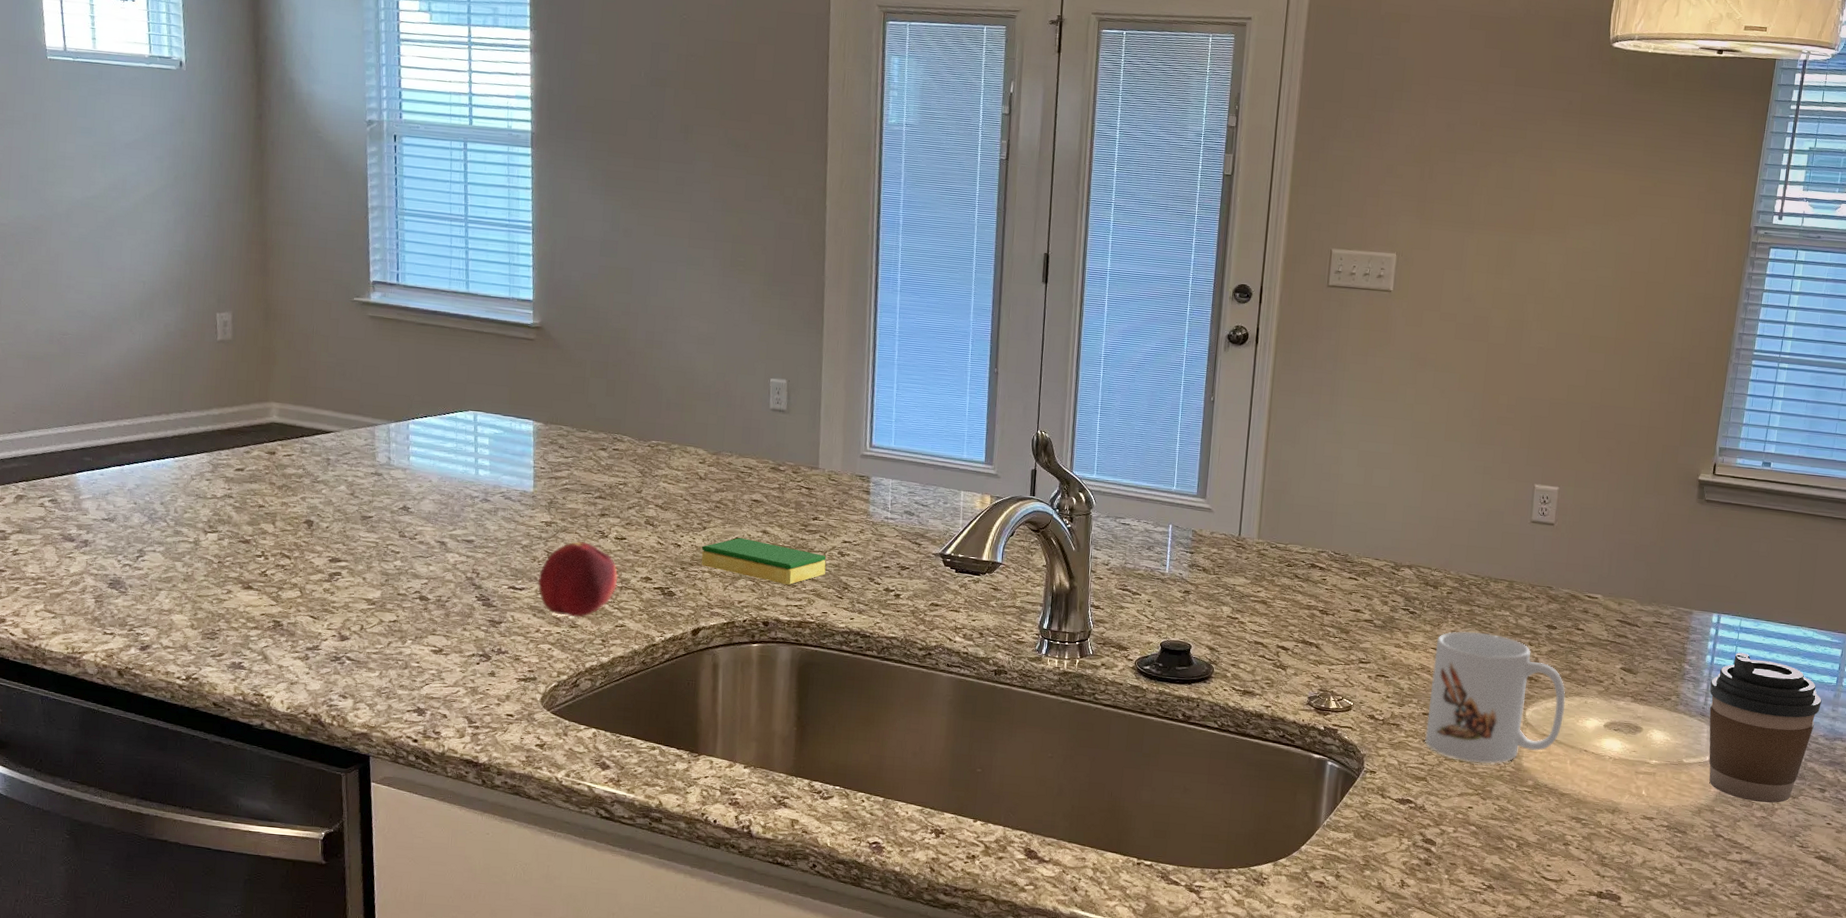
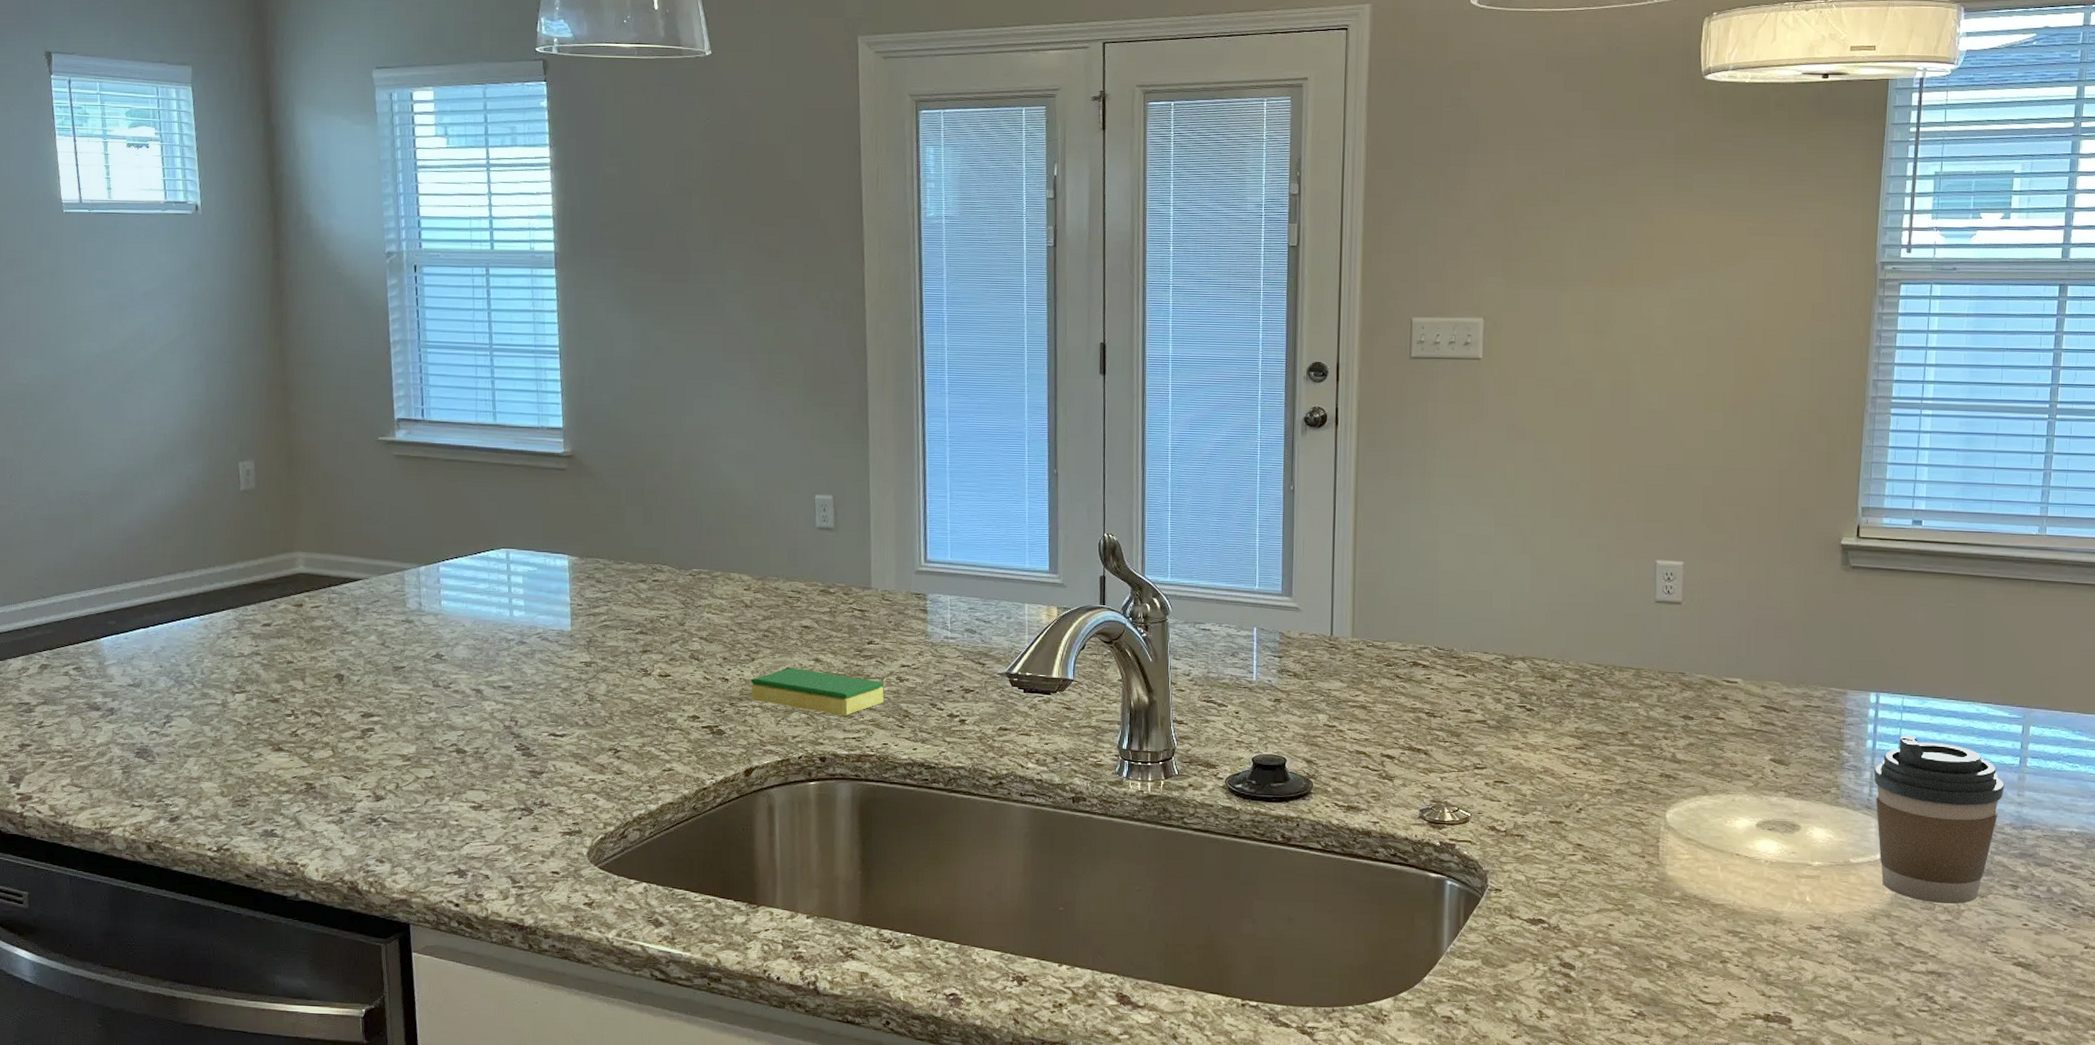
peach: present [537,541,618,618] -> none [579,680,664,764]
mug: present [1425,631,1566,764] -> none [1554,728,1711,874]

